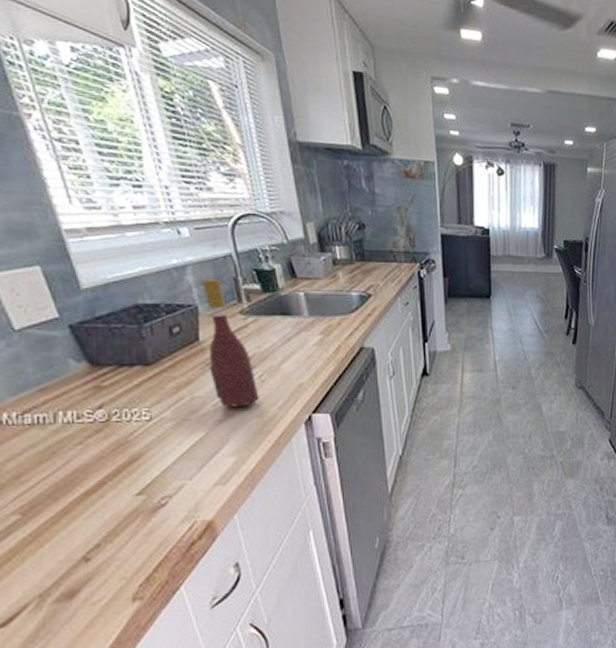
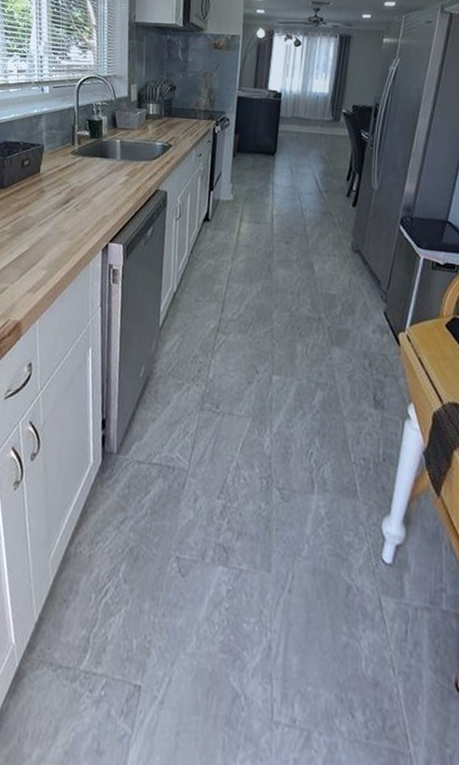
wine bottle: present [201,278,259,408] -> none [42,124,73,230]

